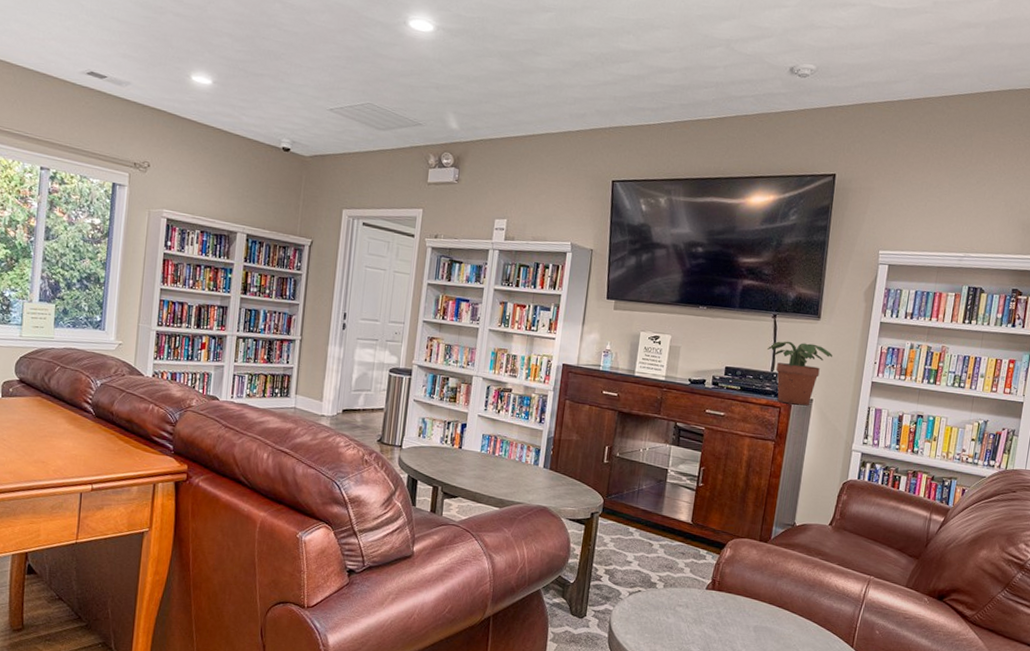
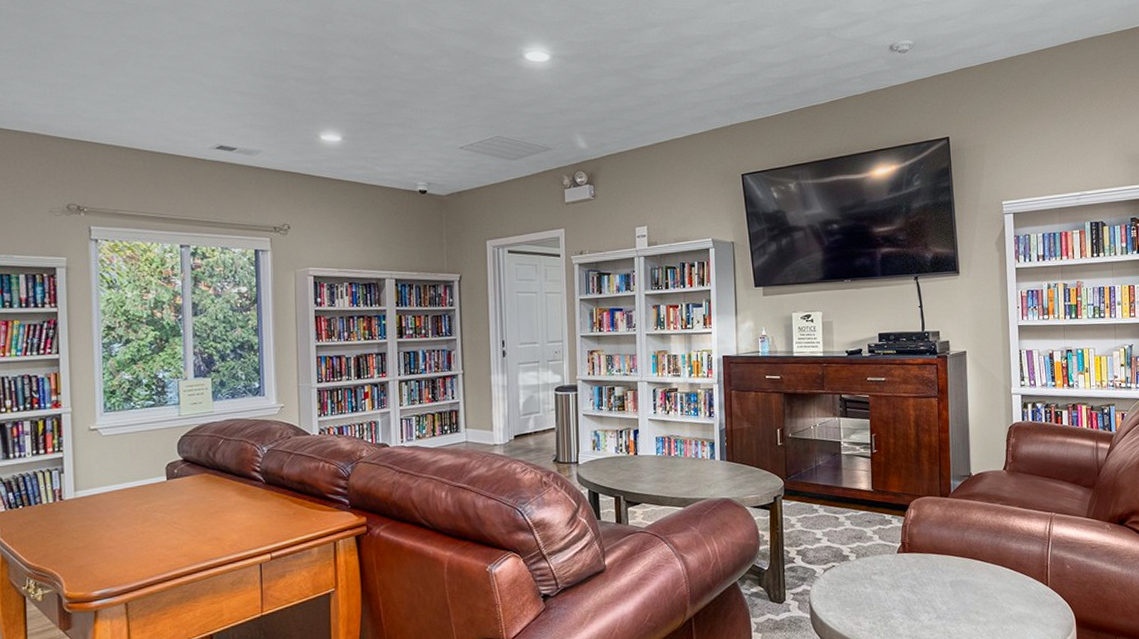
potted plant: present [767,341,832,406] -> none [915,298,977,360]

